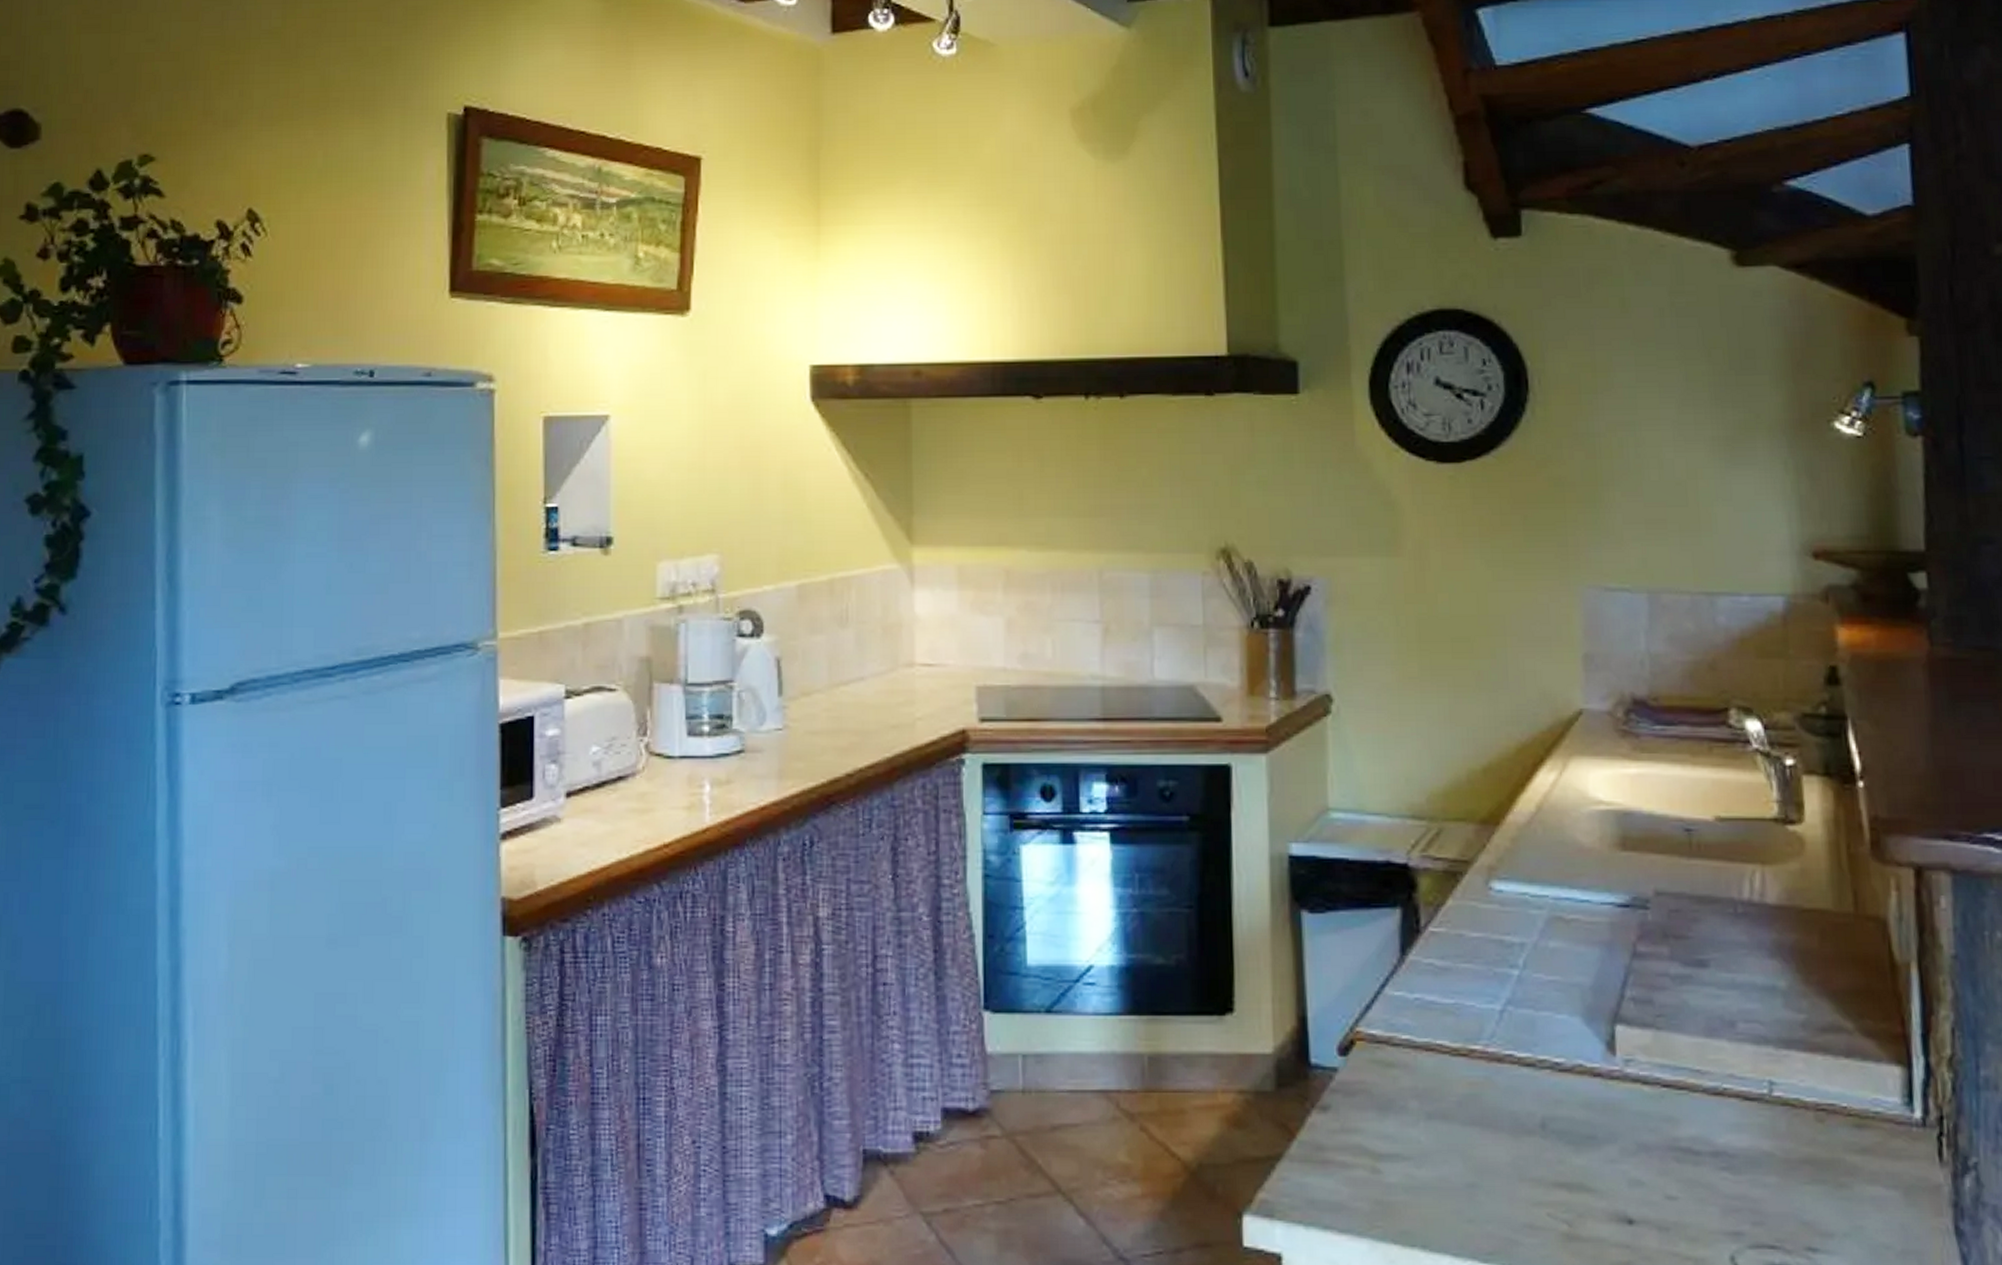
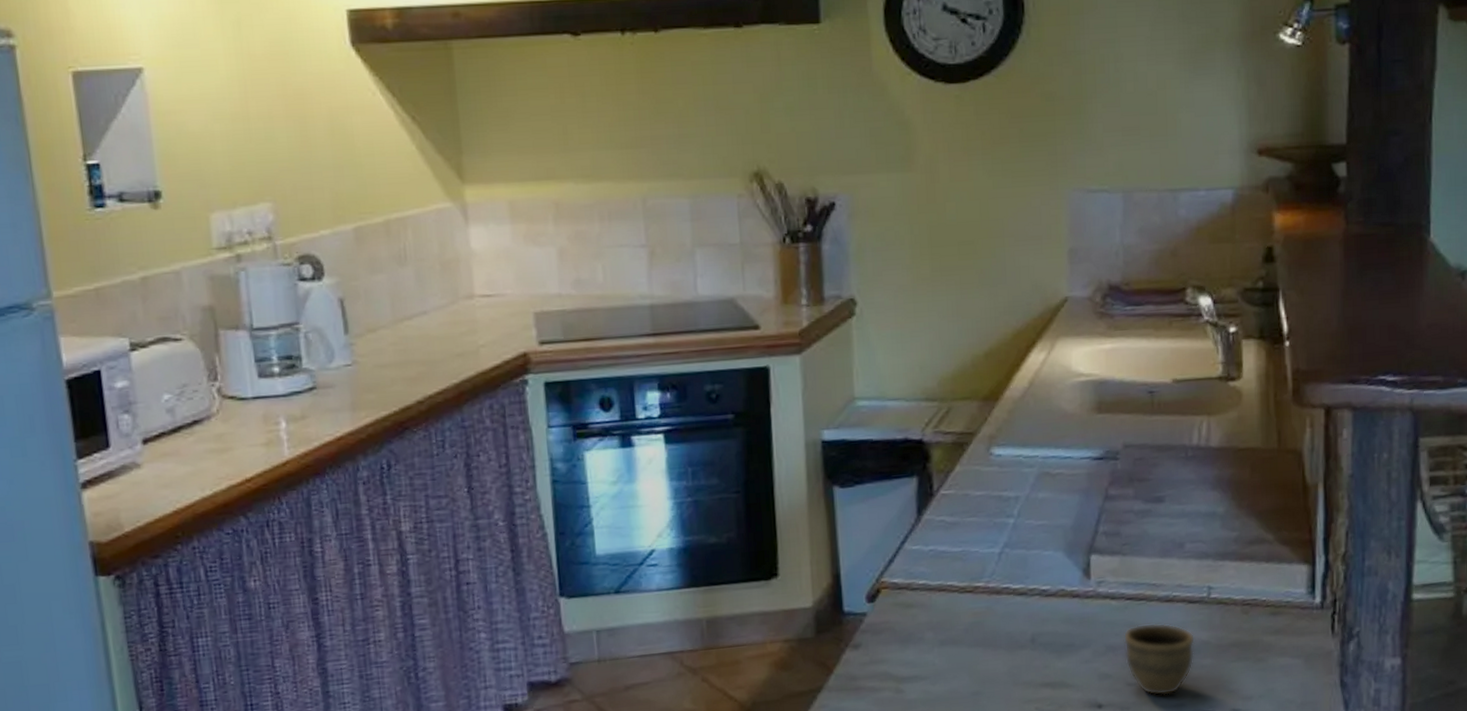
cup: none [1659,1120,1755,1217] -> present [1123,623,1196,696]

